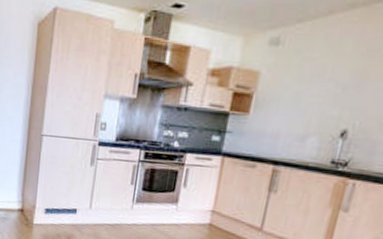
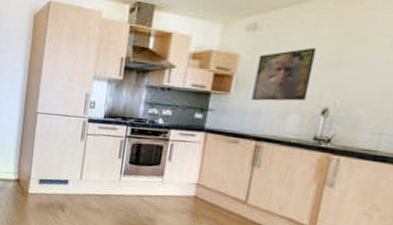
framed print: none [271,65,340,123] -> present [251,47,317,101]

